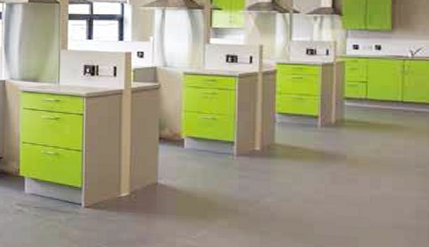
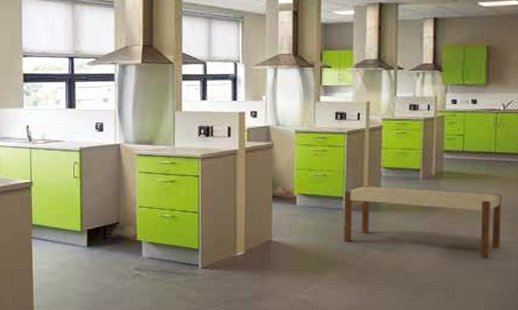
bench: none [235,130,411,214] -> present [344,185,502,258]

